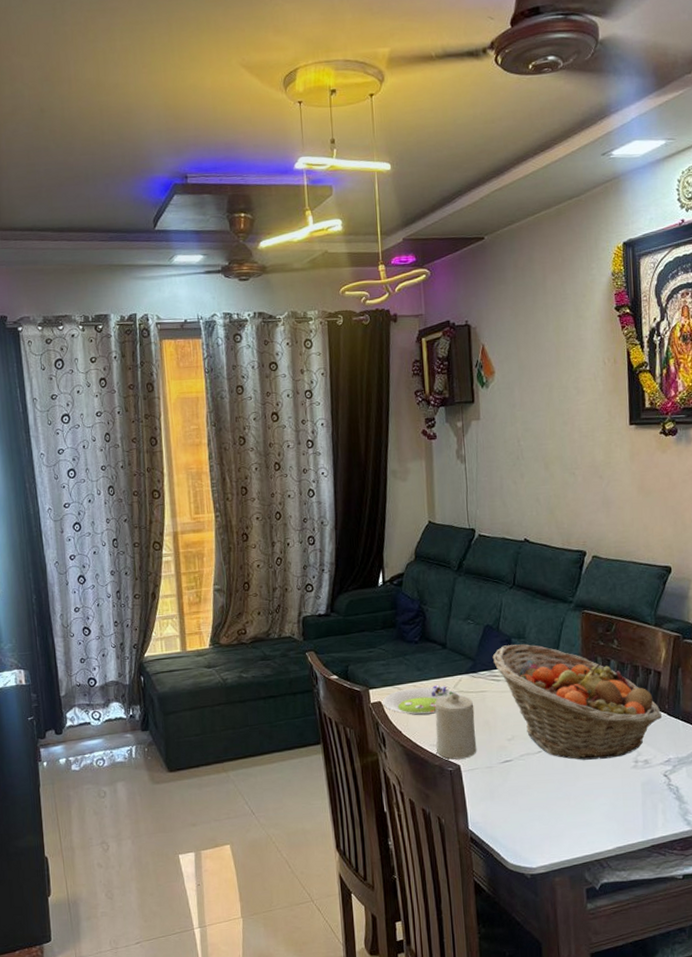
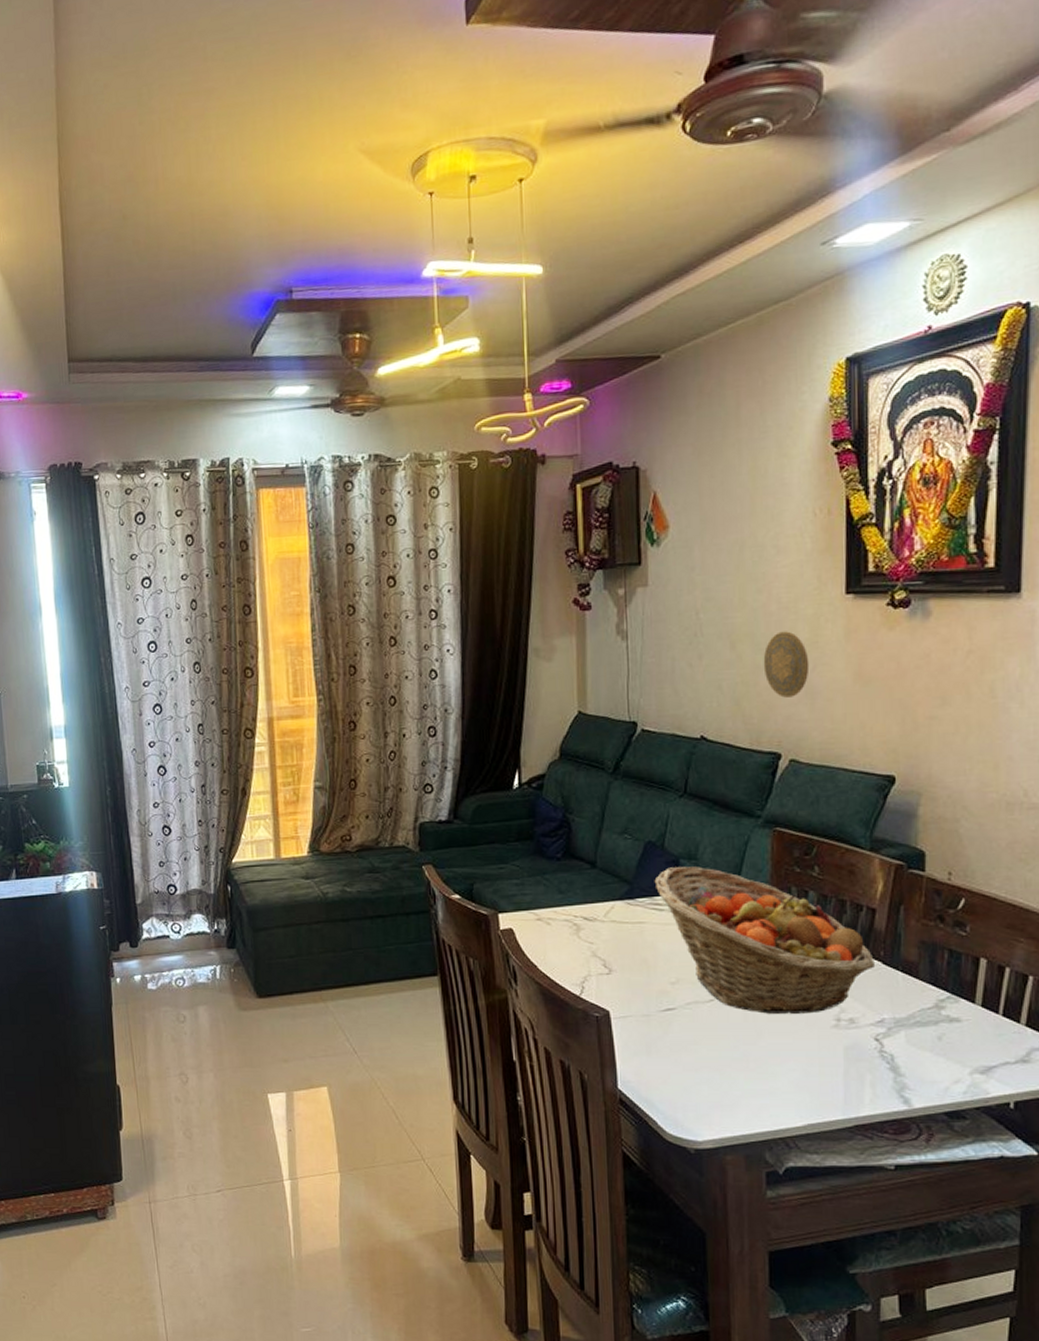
salad plate: present [382,684,460,716] -> none [515,911,612,948]
candle: present [435,692,477,760] -> none [579,922,631,1003]
decorative plate: none [570,454,605,507] -> present [763,631,810,698]

